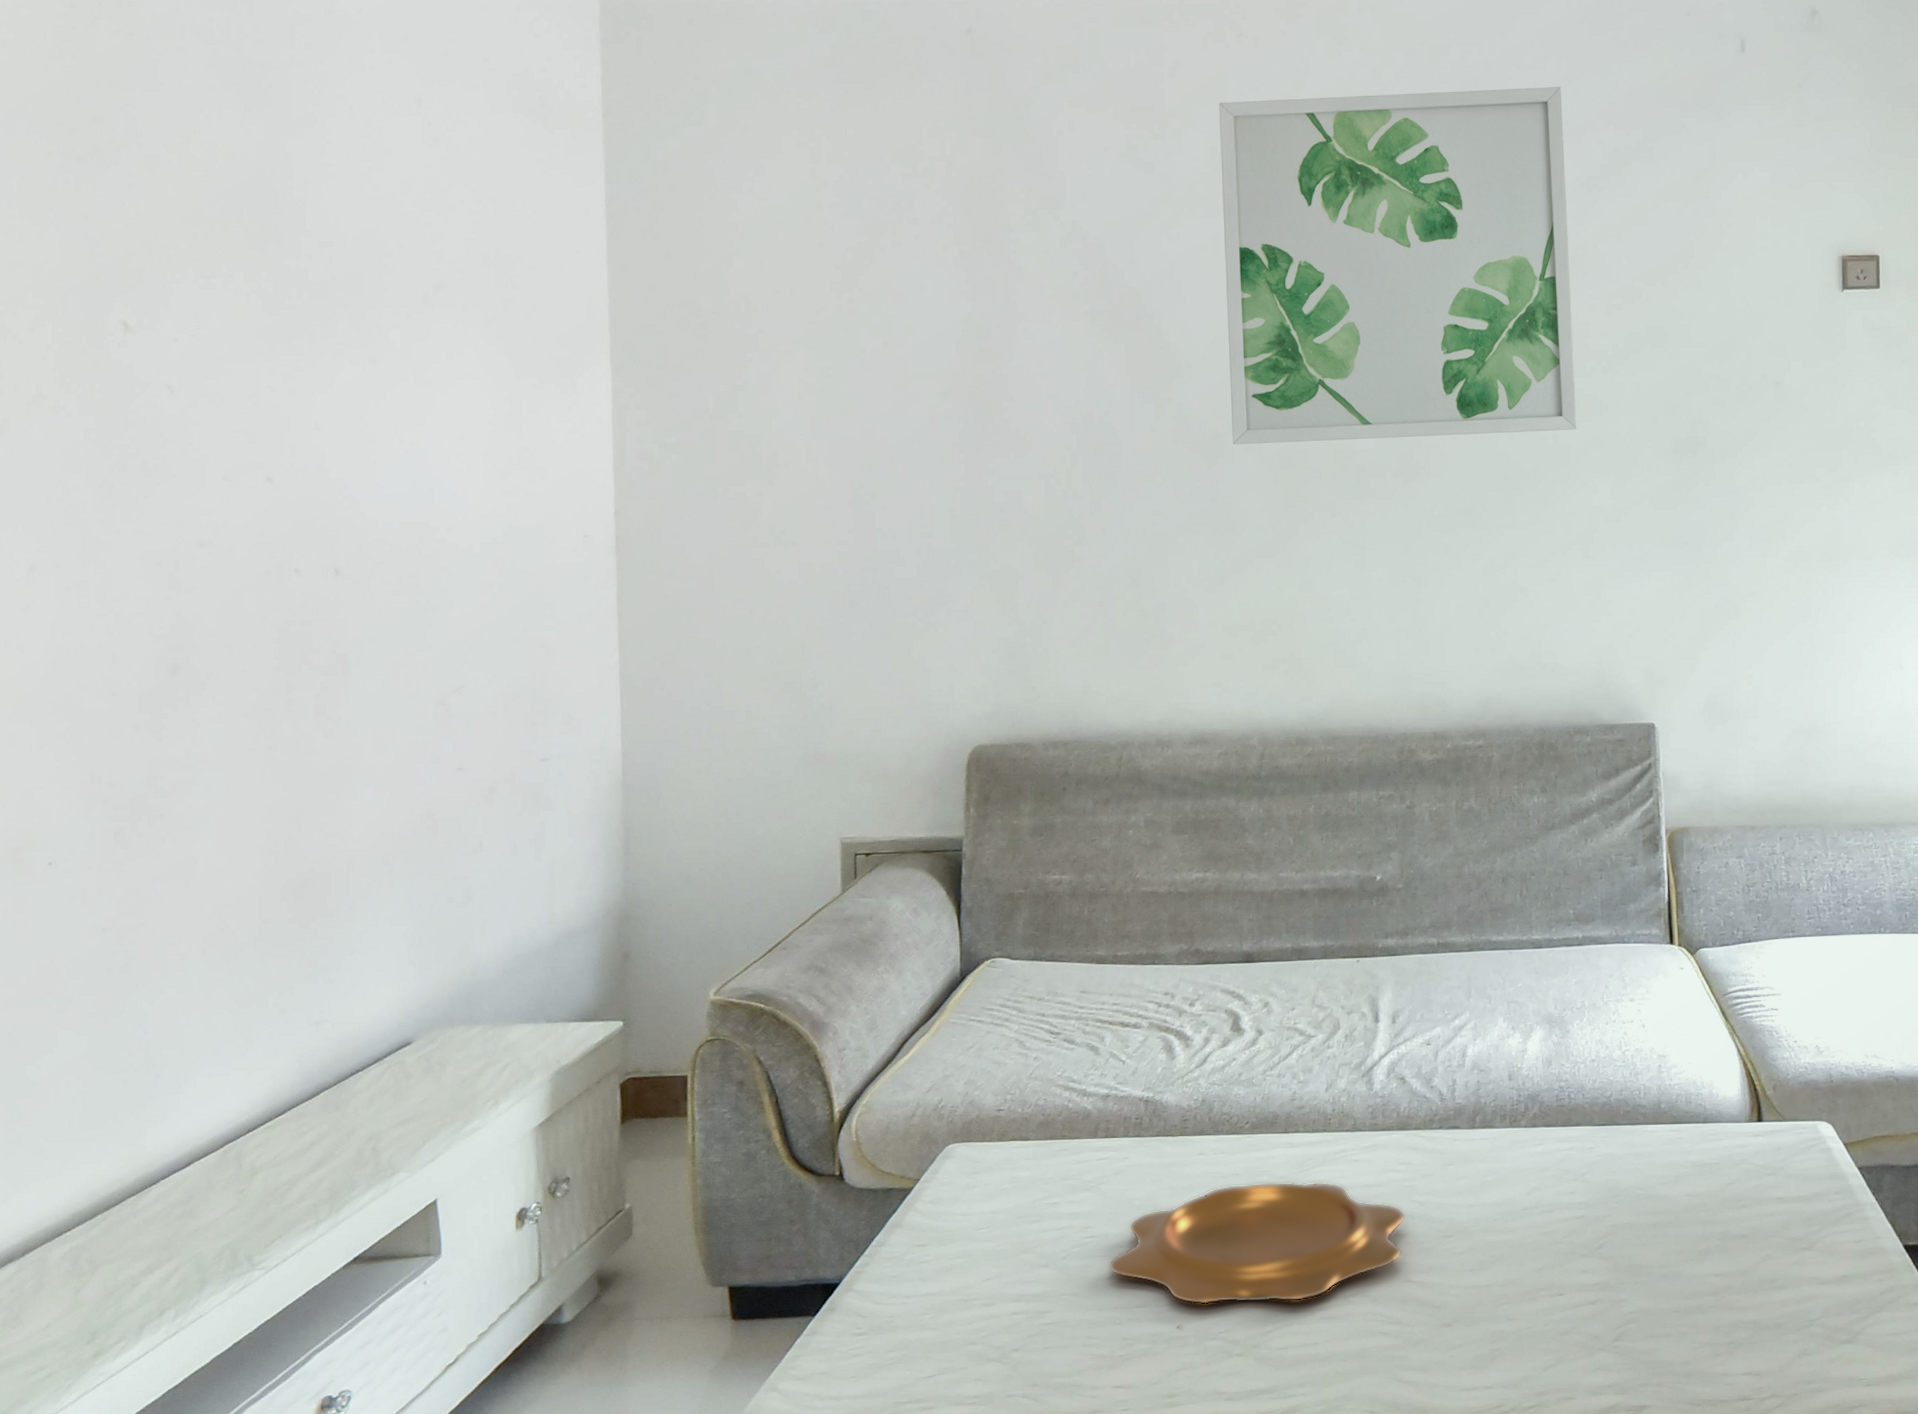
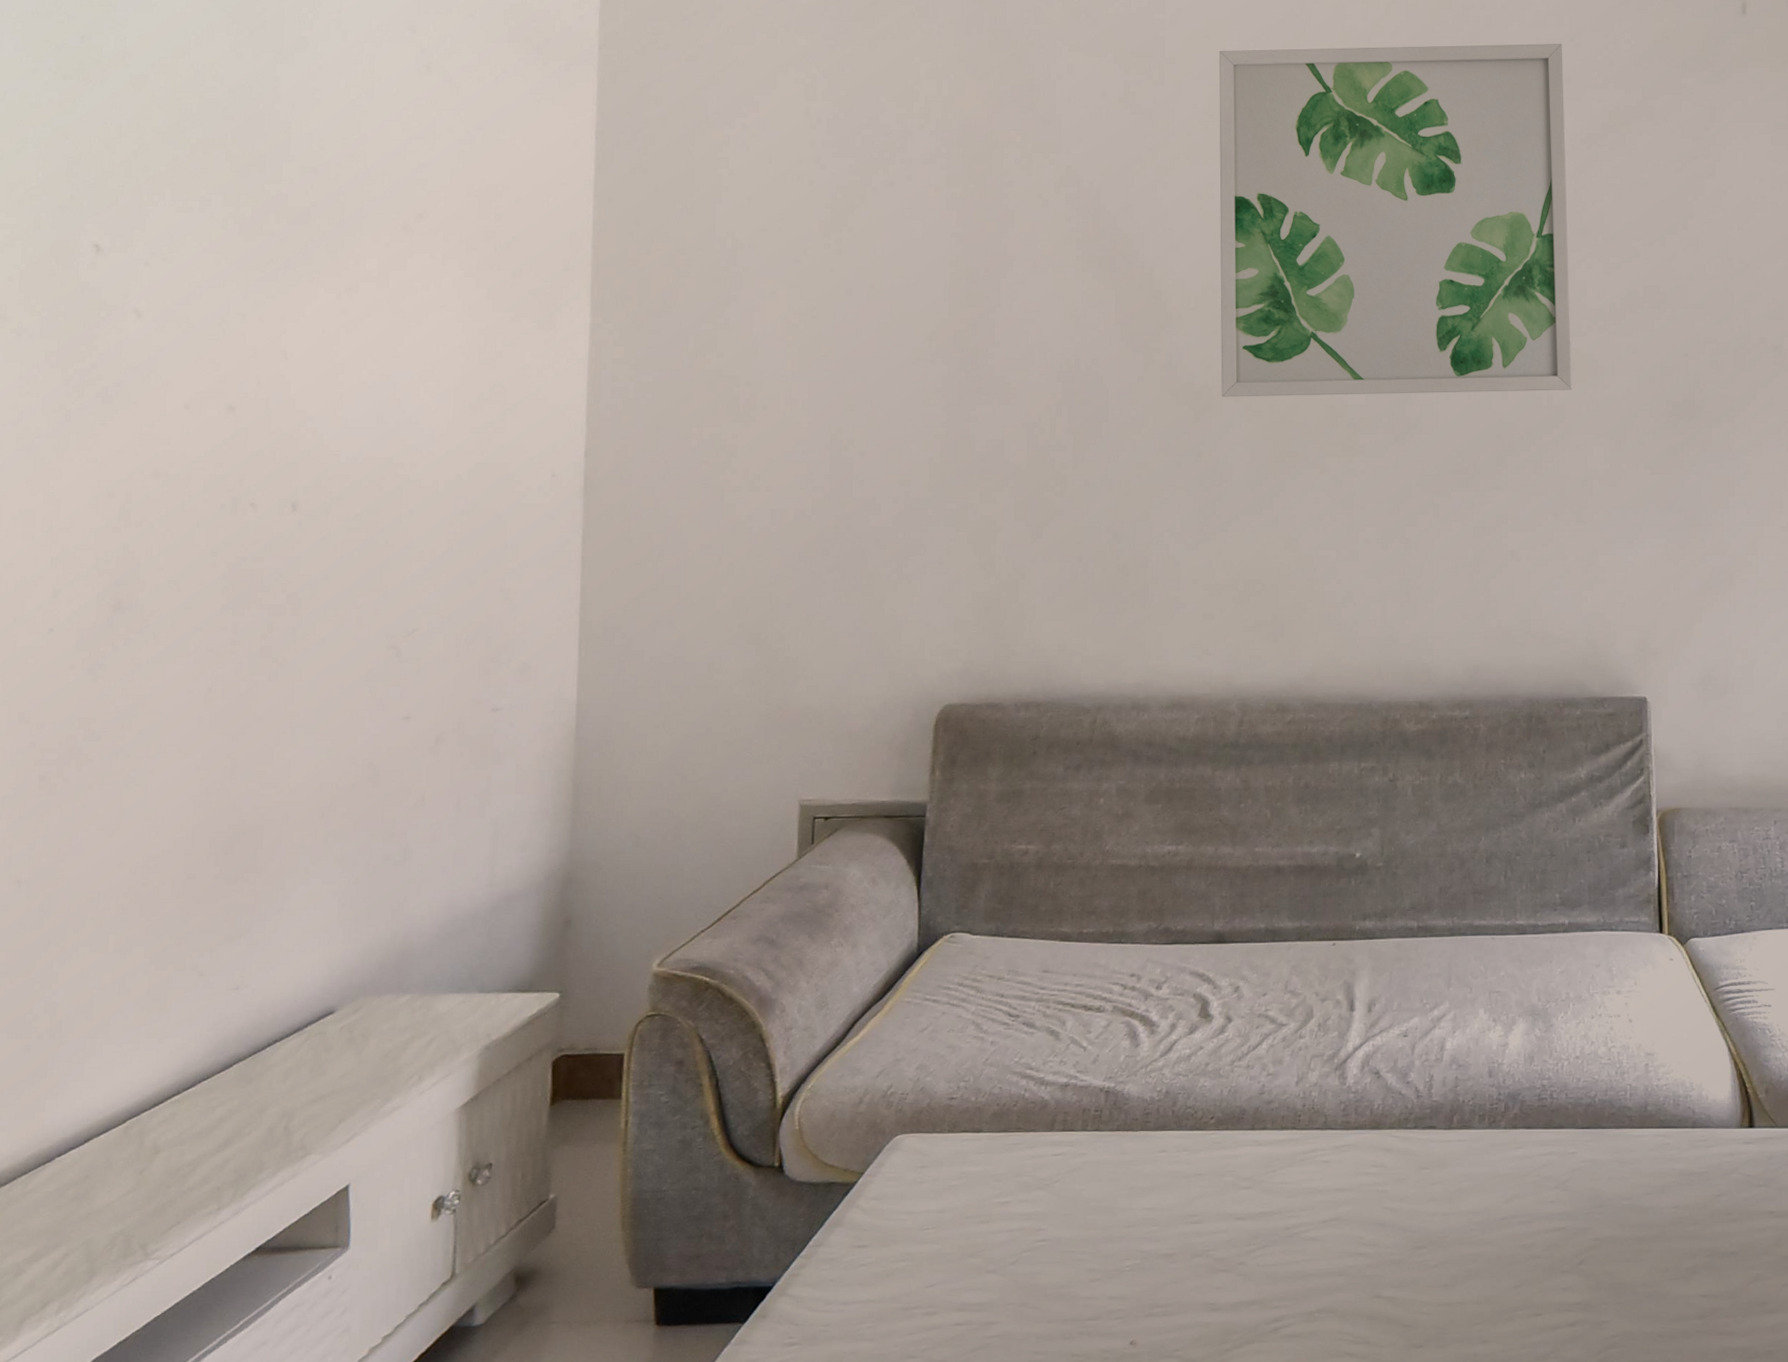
decorative bowl: present [1108,1182,1406,1305] -> none [1059,1184,1377,1319]

